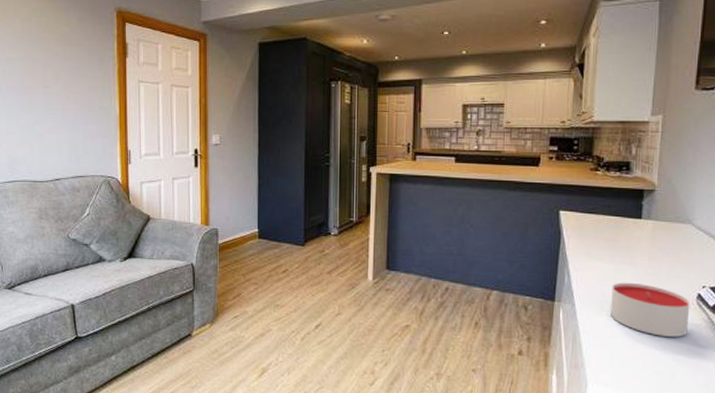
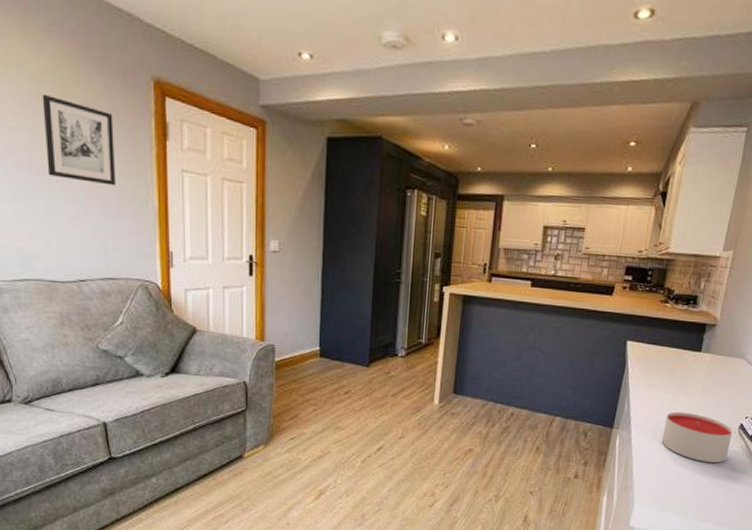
wall art: none [31,30,85,98] -> present [42,93,115,186]

